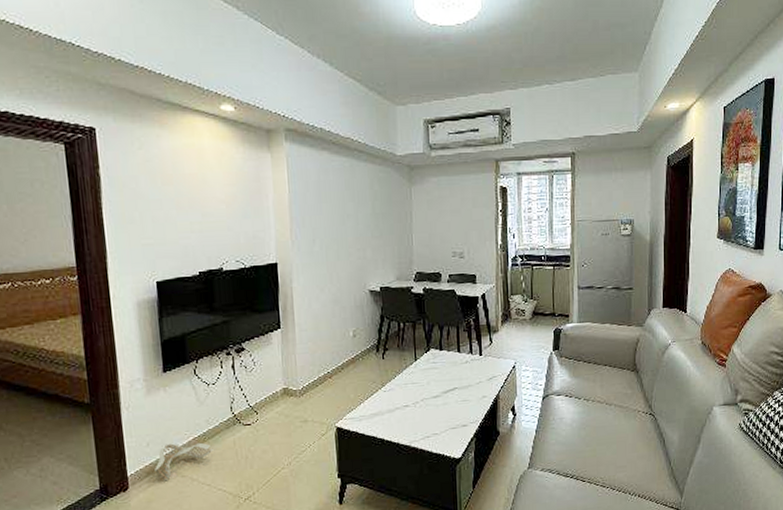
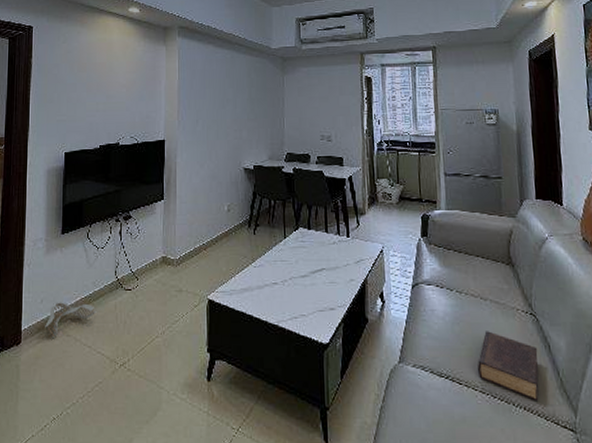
book: none [599,432,654,489] -> present [477,331,539,401]

